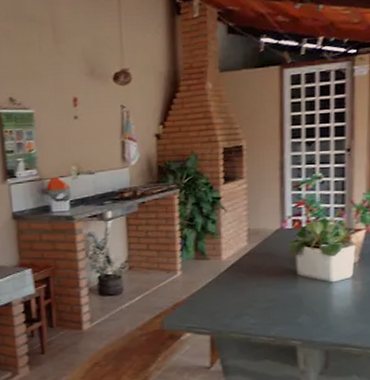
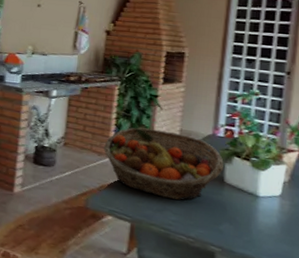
fruit basket: none [171,233,295,303] -> present [103,127,224,201]

